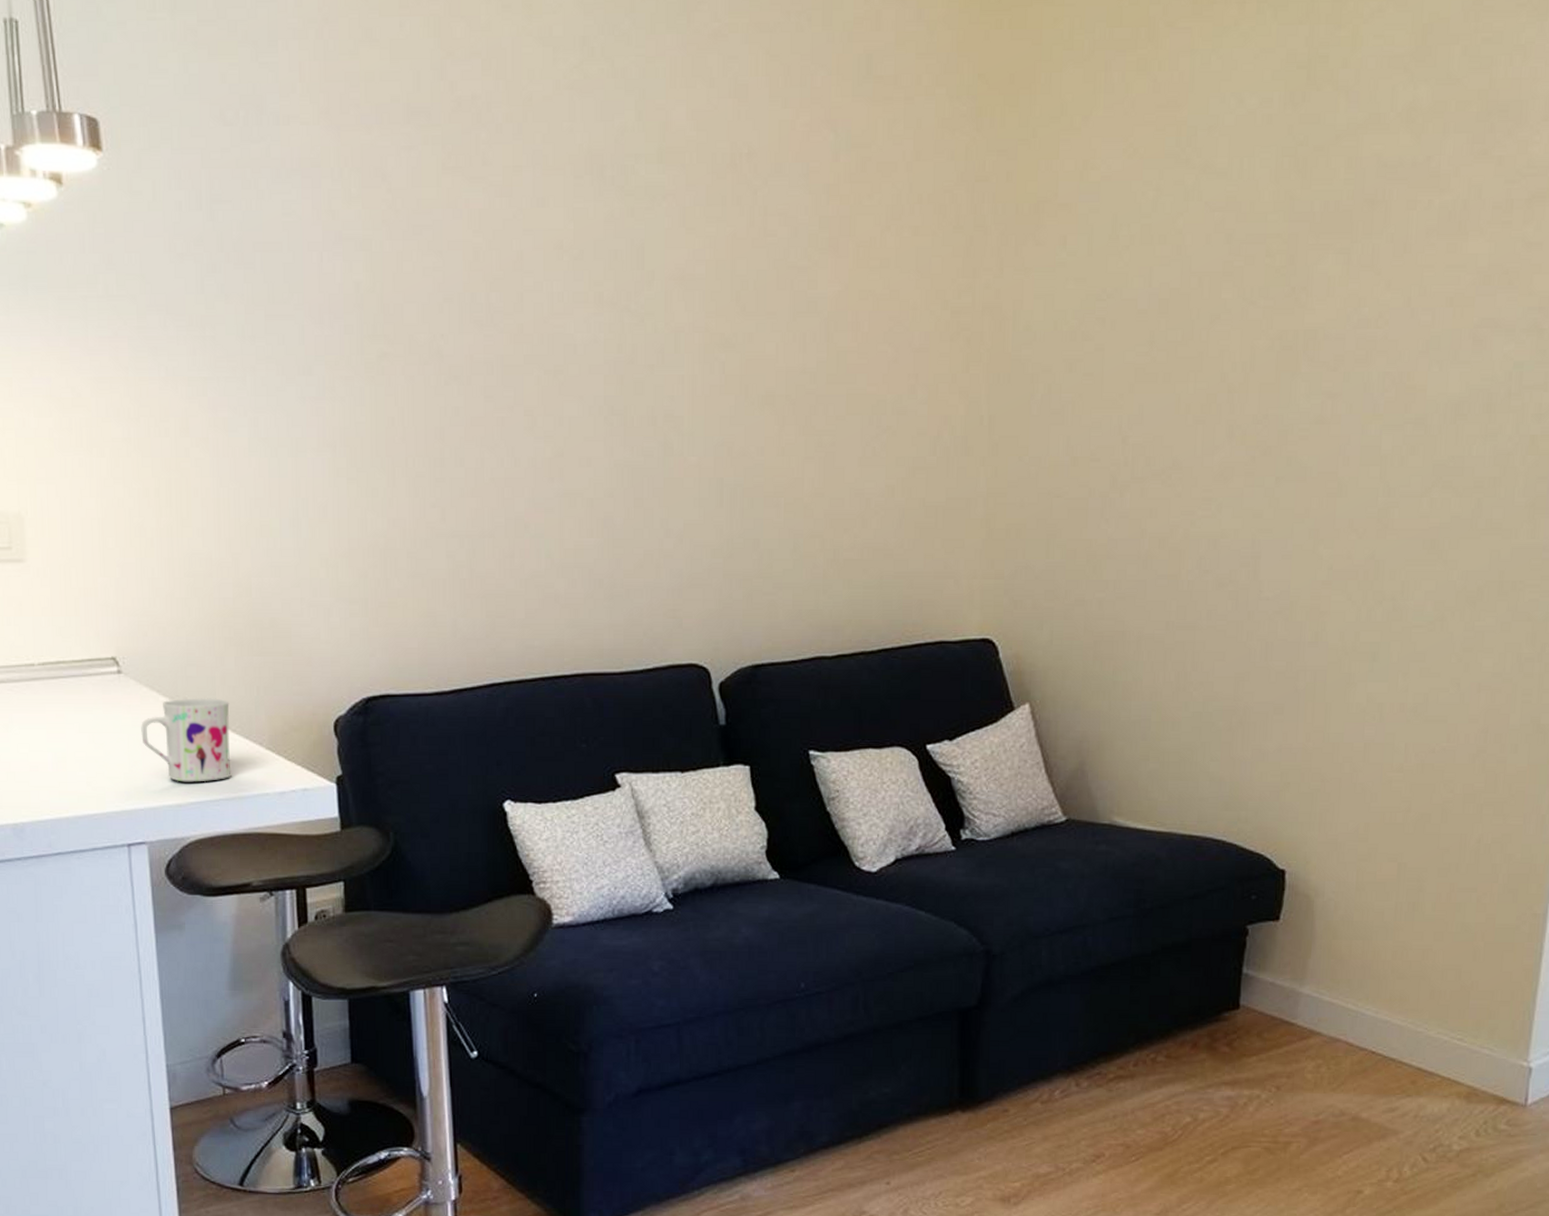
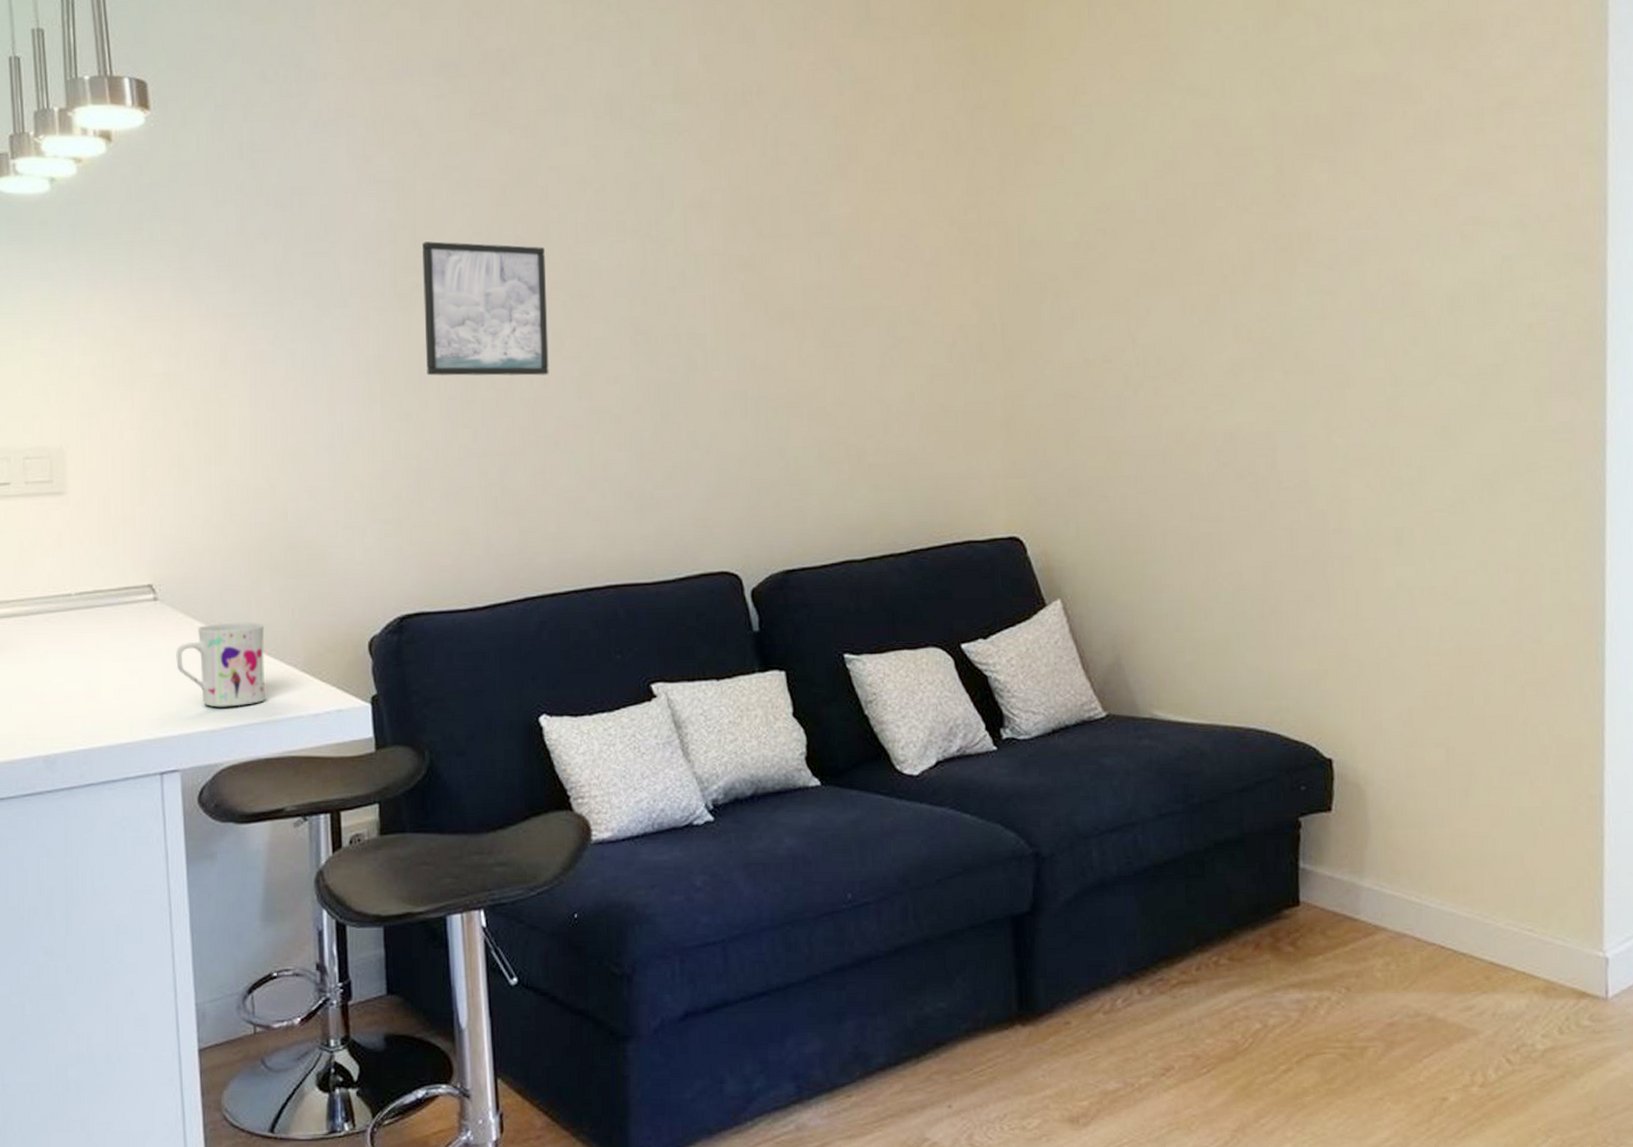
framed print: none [391,307,520,455] -> present [422,241,549,376]

